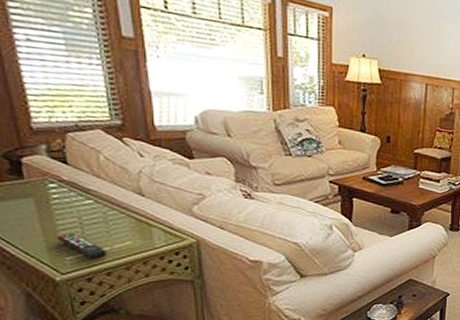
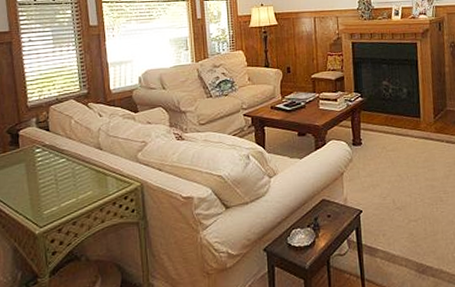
remote control: present [57,233,106,260] -> none [39,189,73,212]

